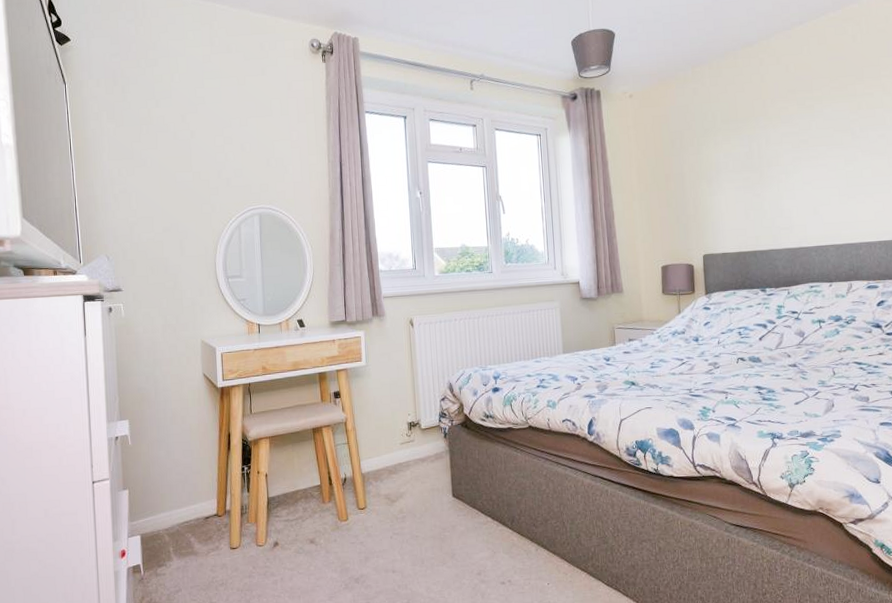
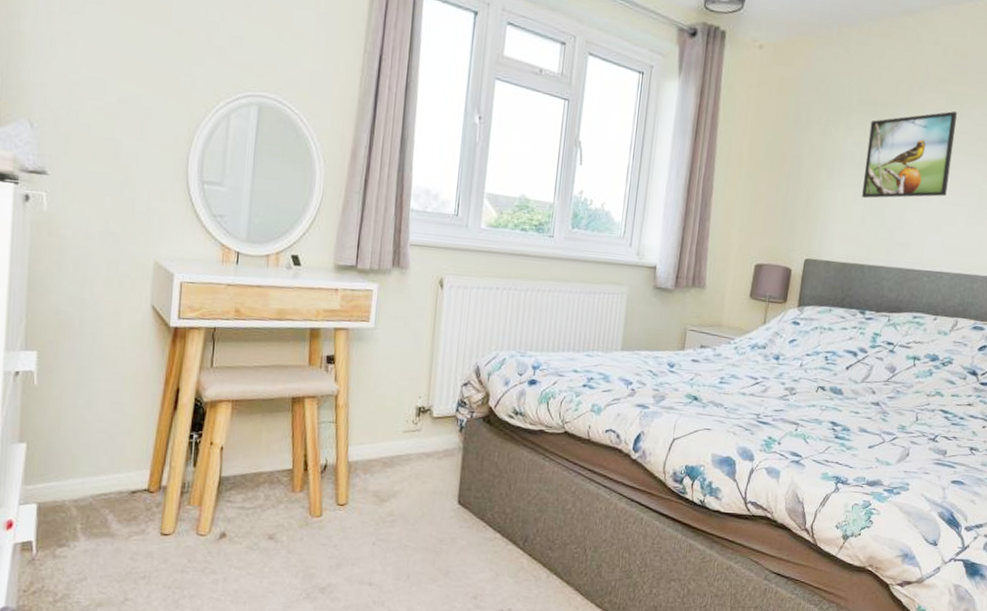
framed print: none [736,113,816,197] -> present [862,110,957,199]

